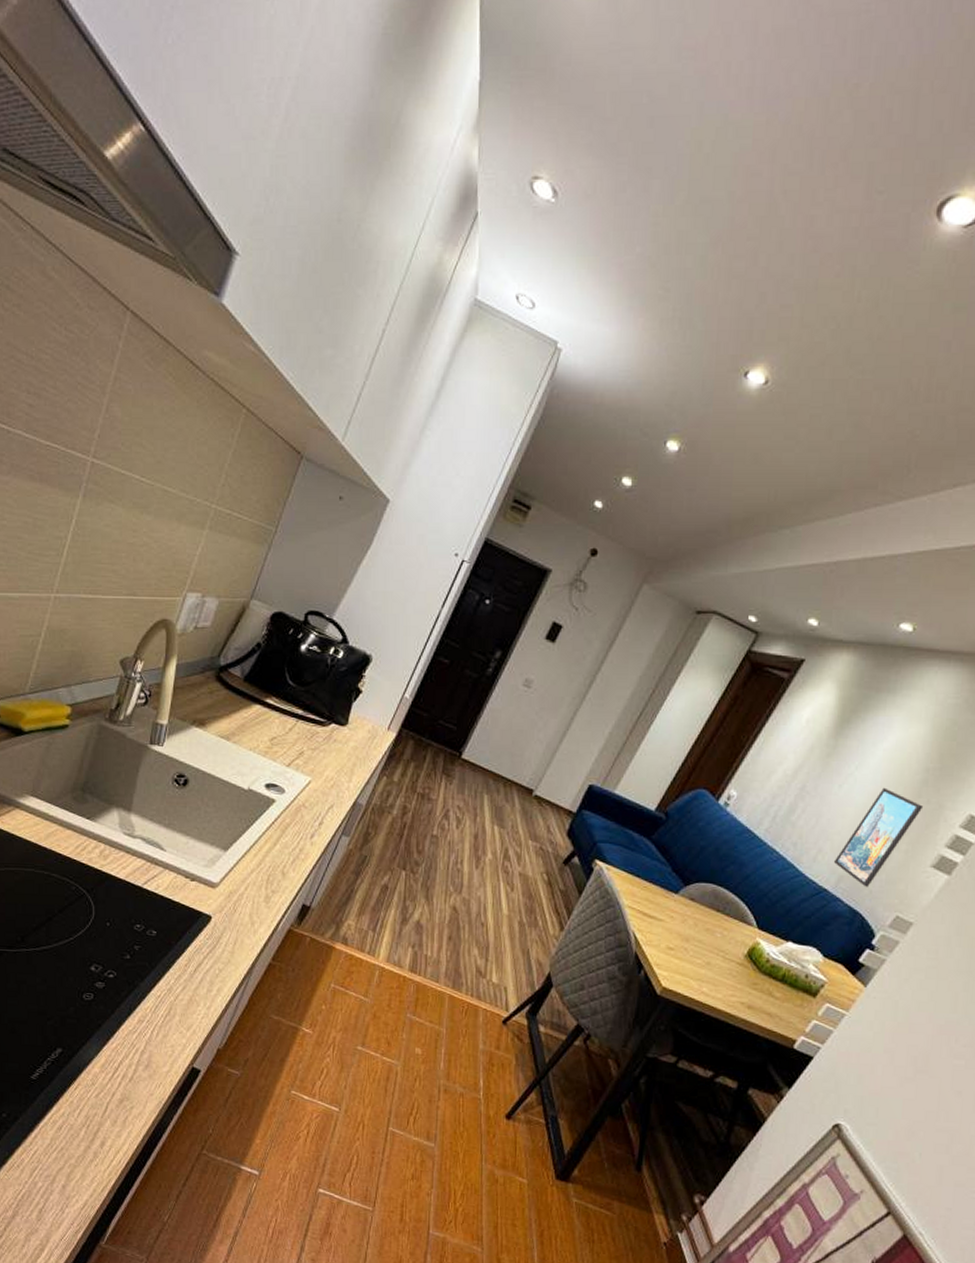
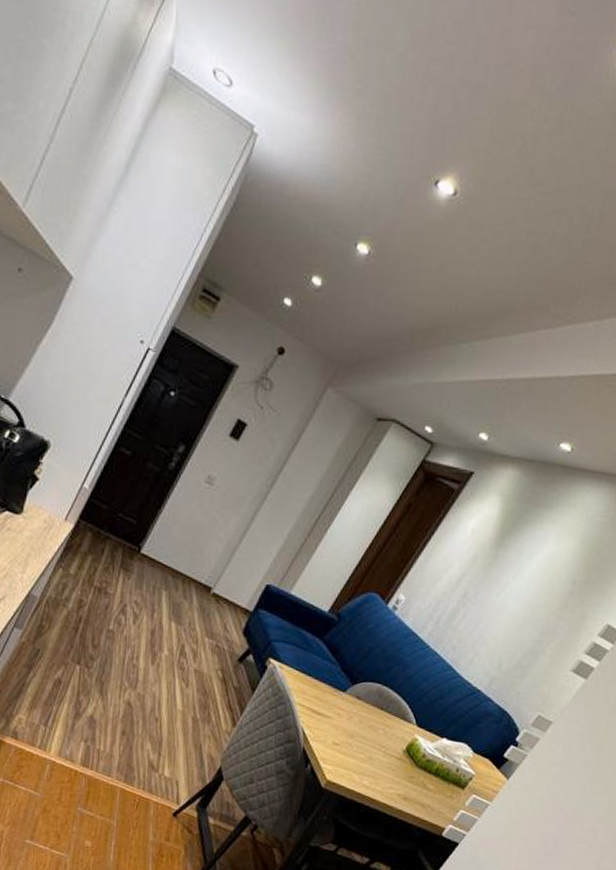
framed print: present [833,787,924,887] -> none [487,597,569,689]

